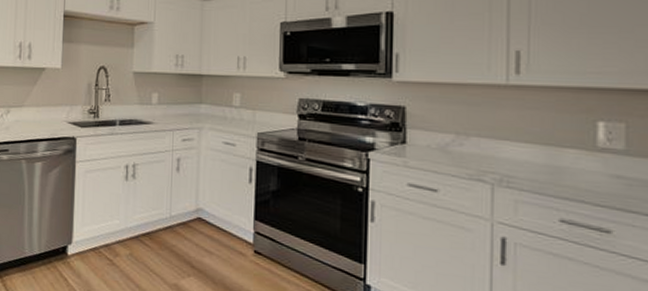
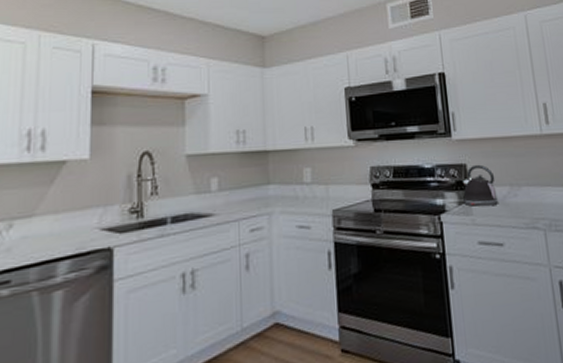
kettle: none [397,108,440,152] -> present [462,164,499,207]

